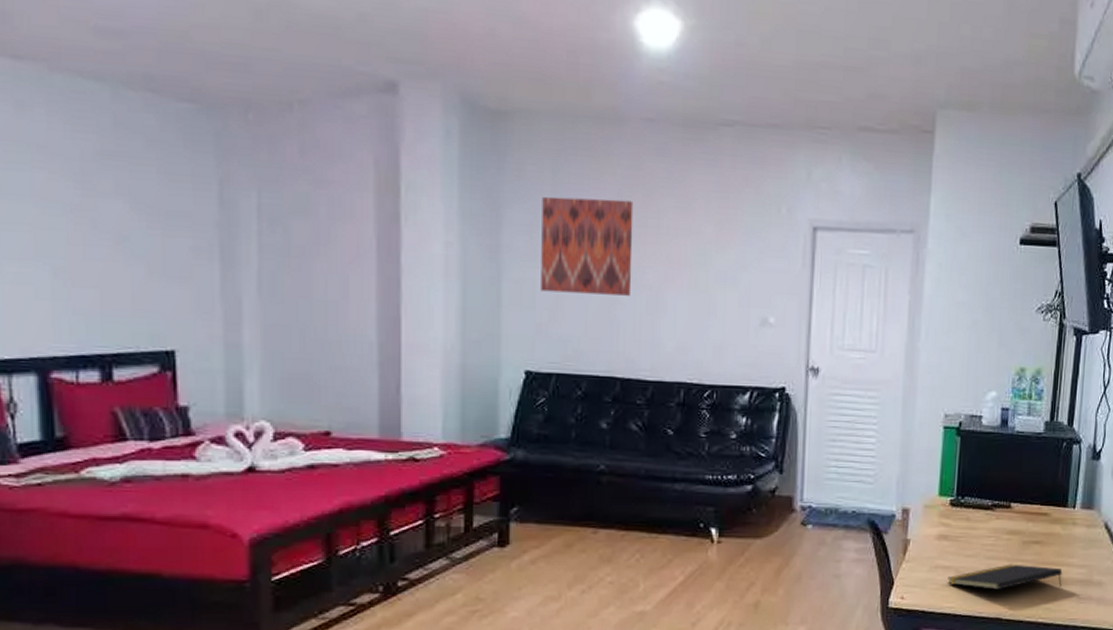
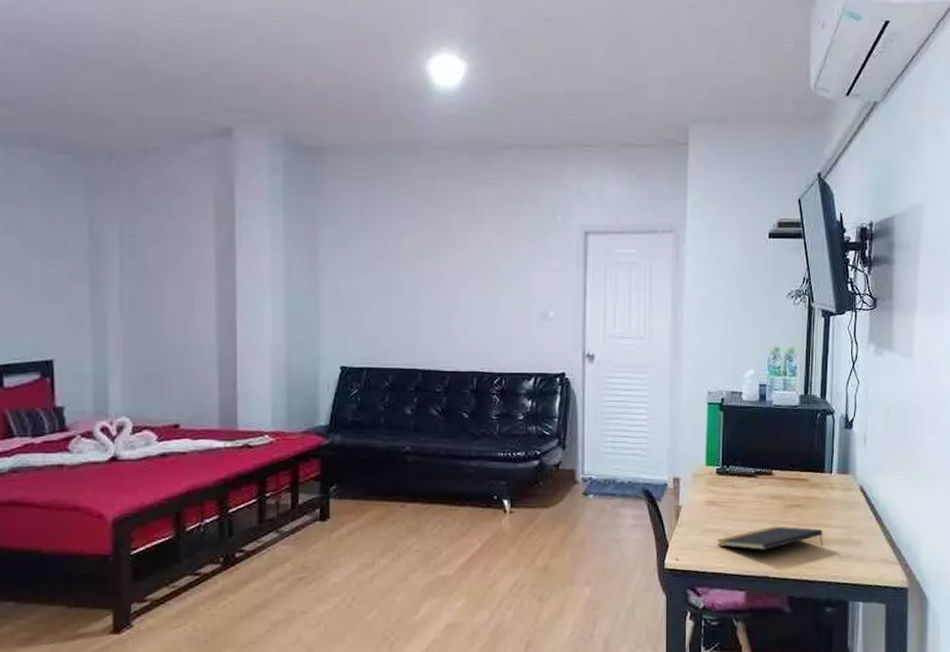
wall art: present [541,196,634,296] -> none [352,216,430,298]

